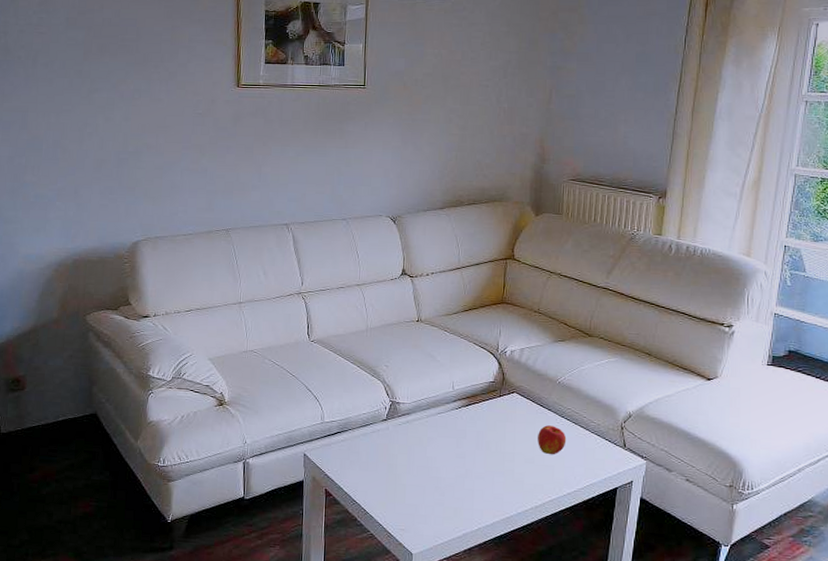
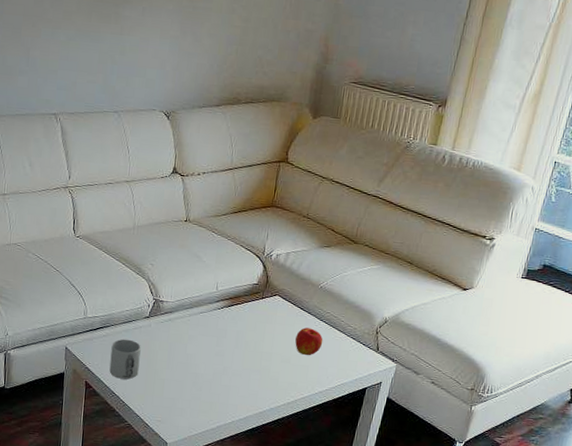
mug: none [349,443,380,486] -> present [109,339,141,380]

